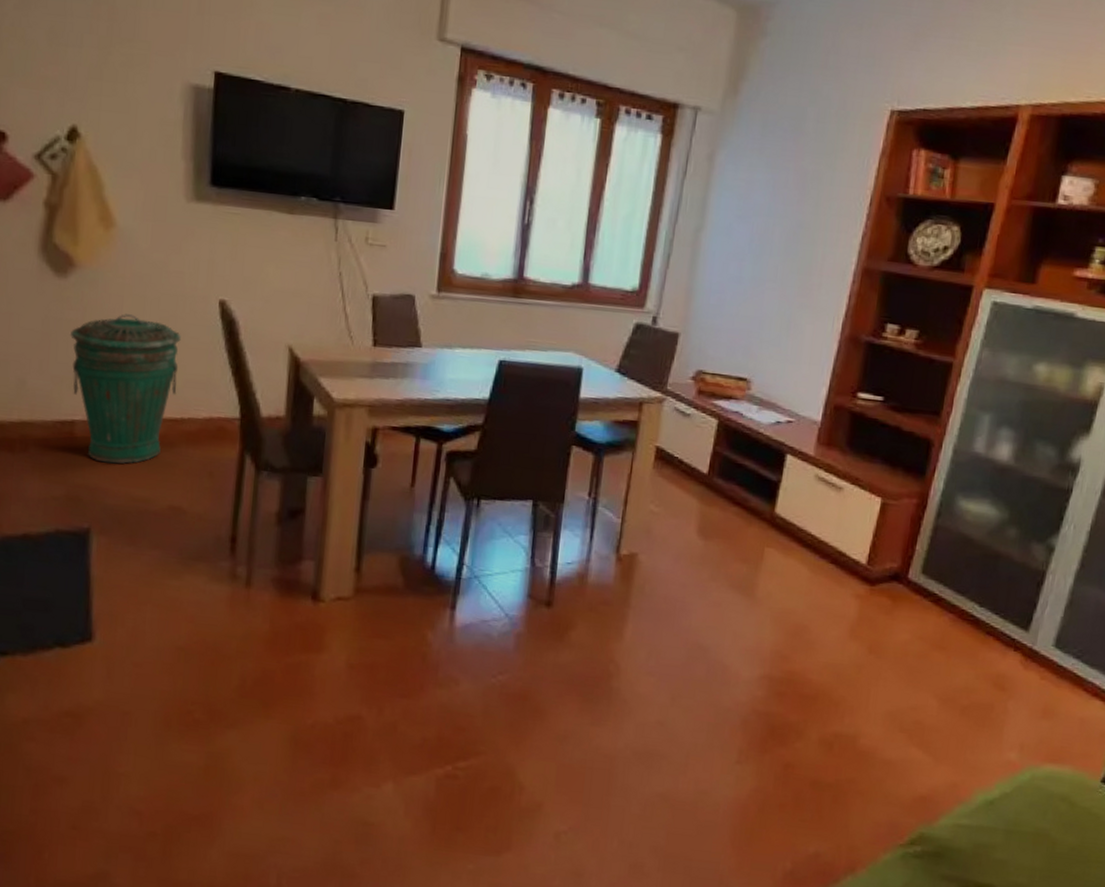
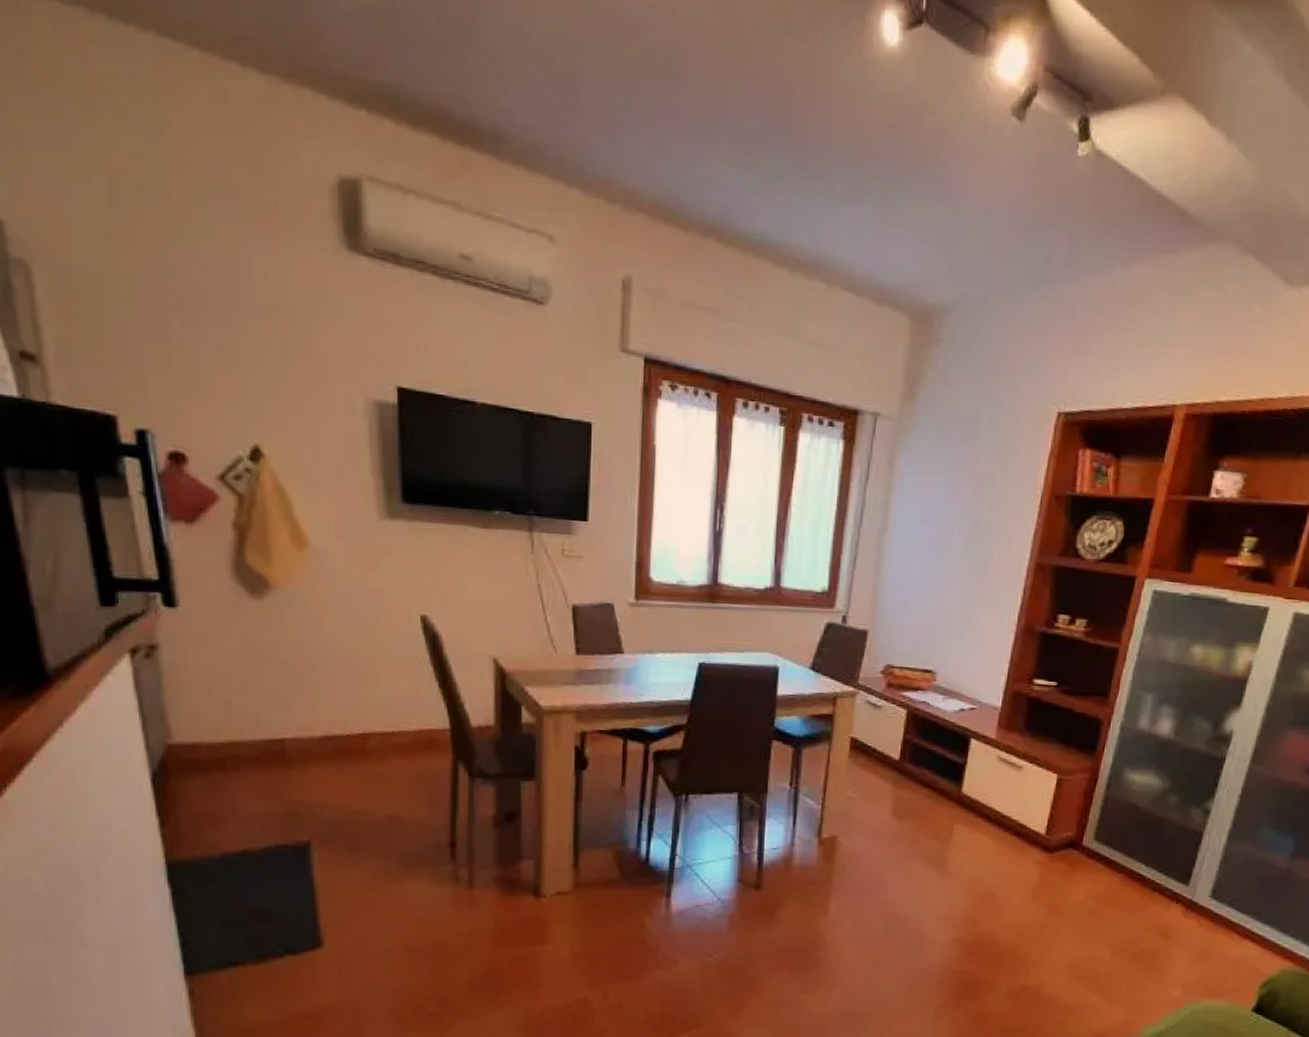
trash can: present [71,314,181,464] -> none [272,632,385,779]

